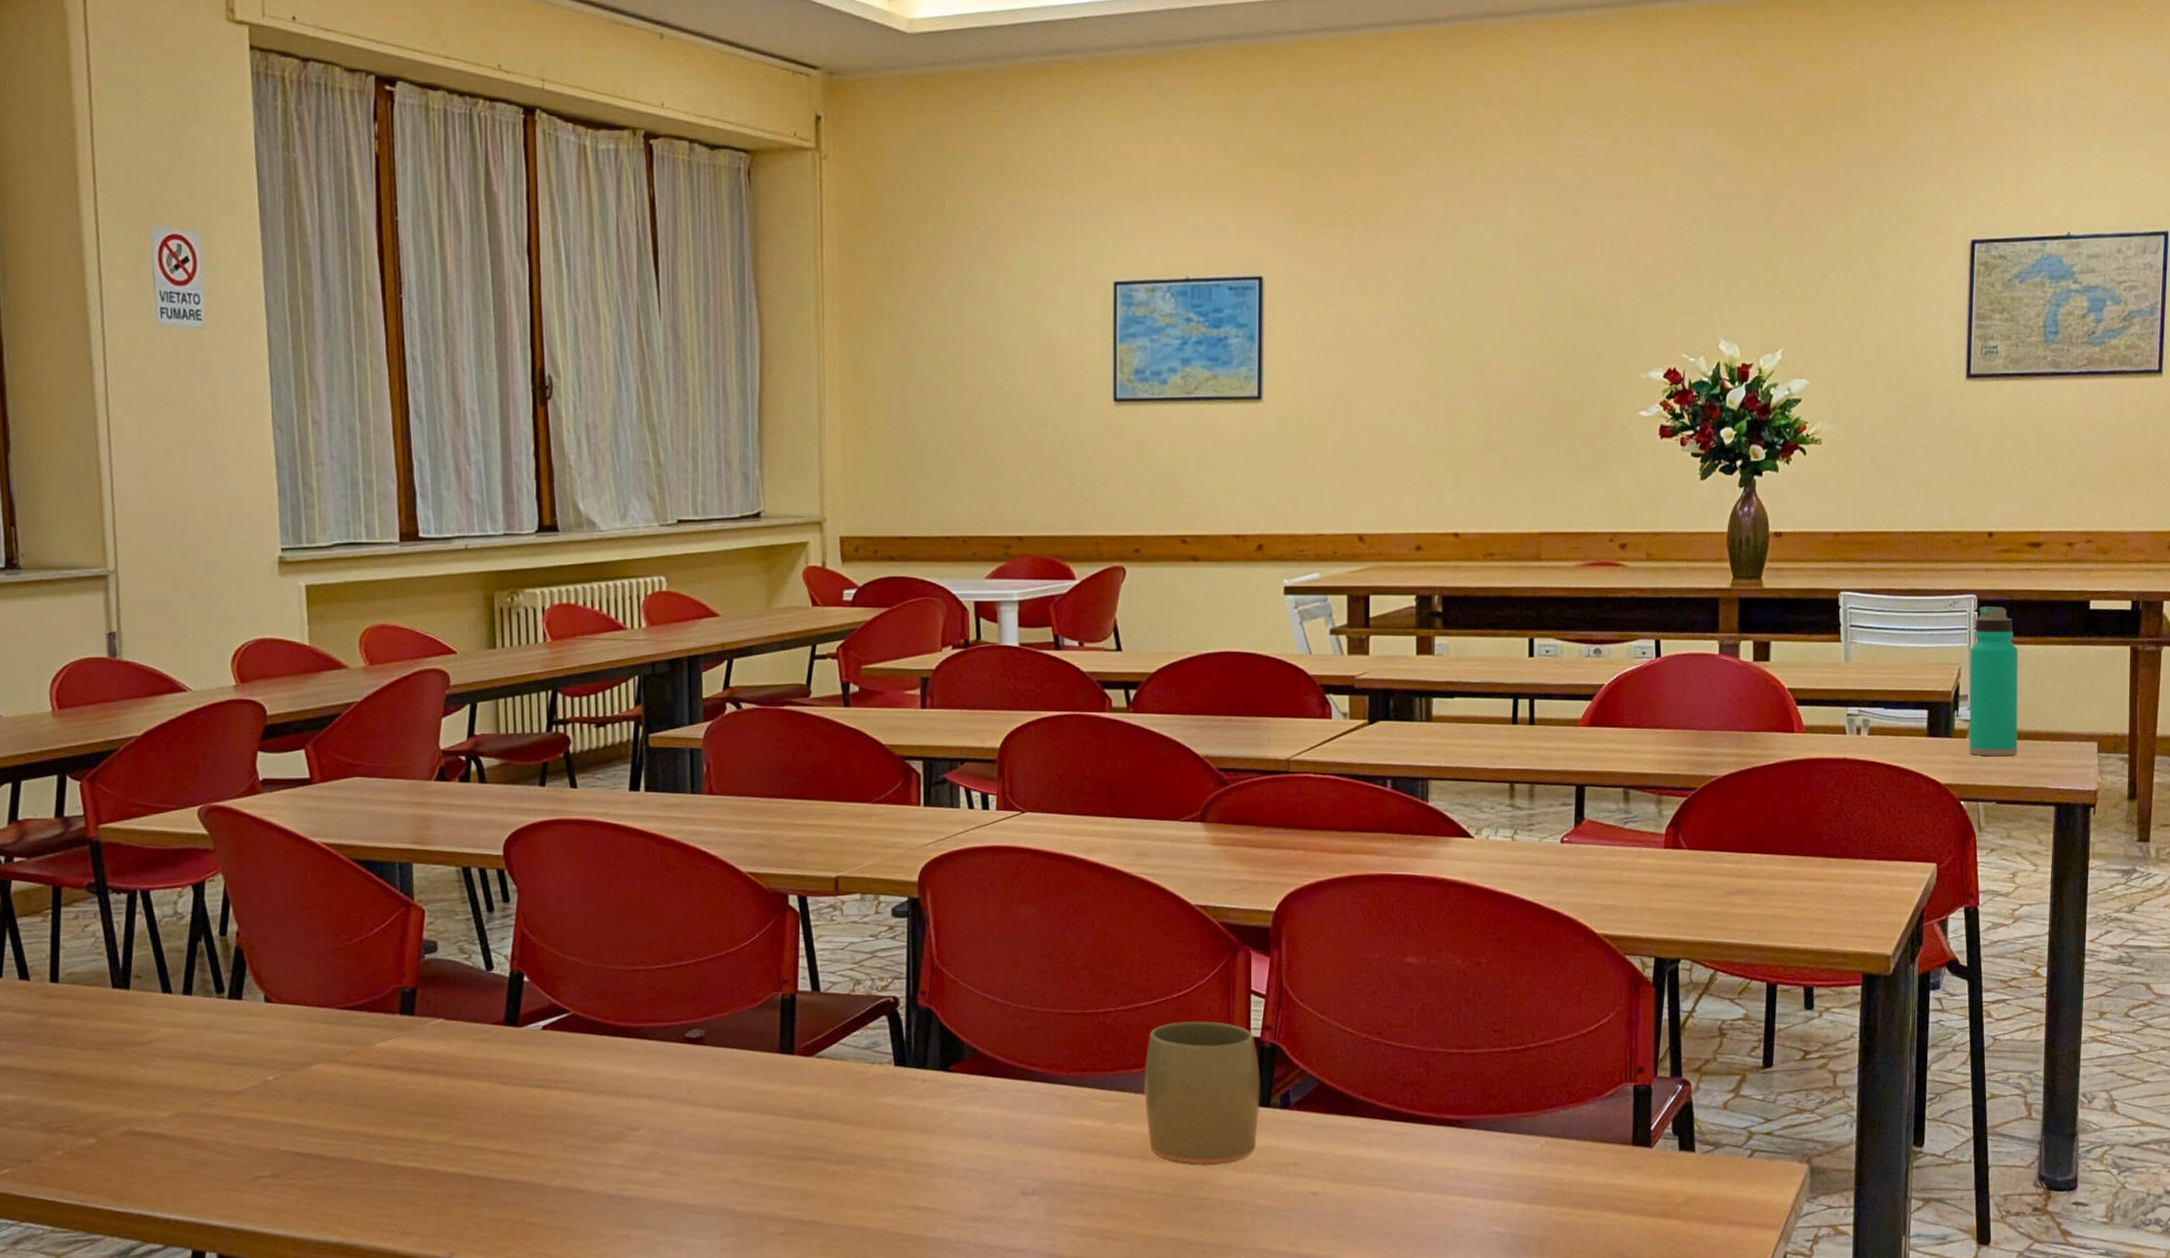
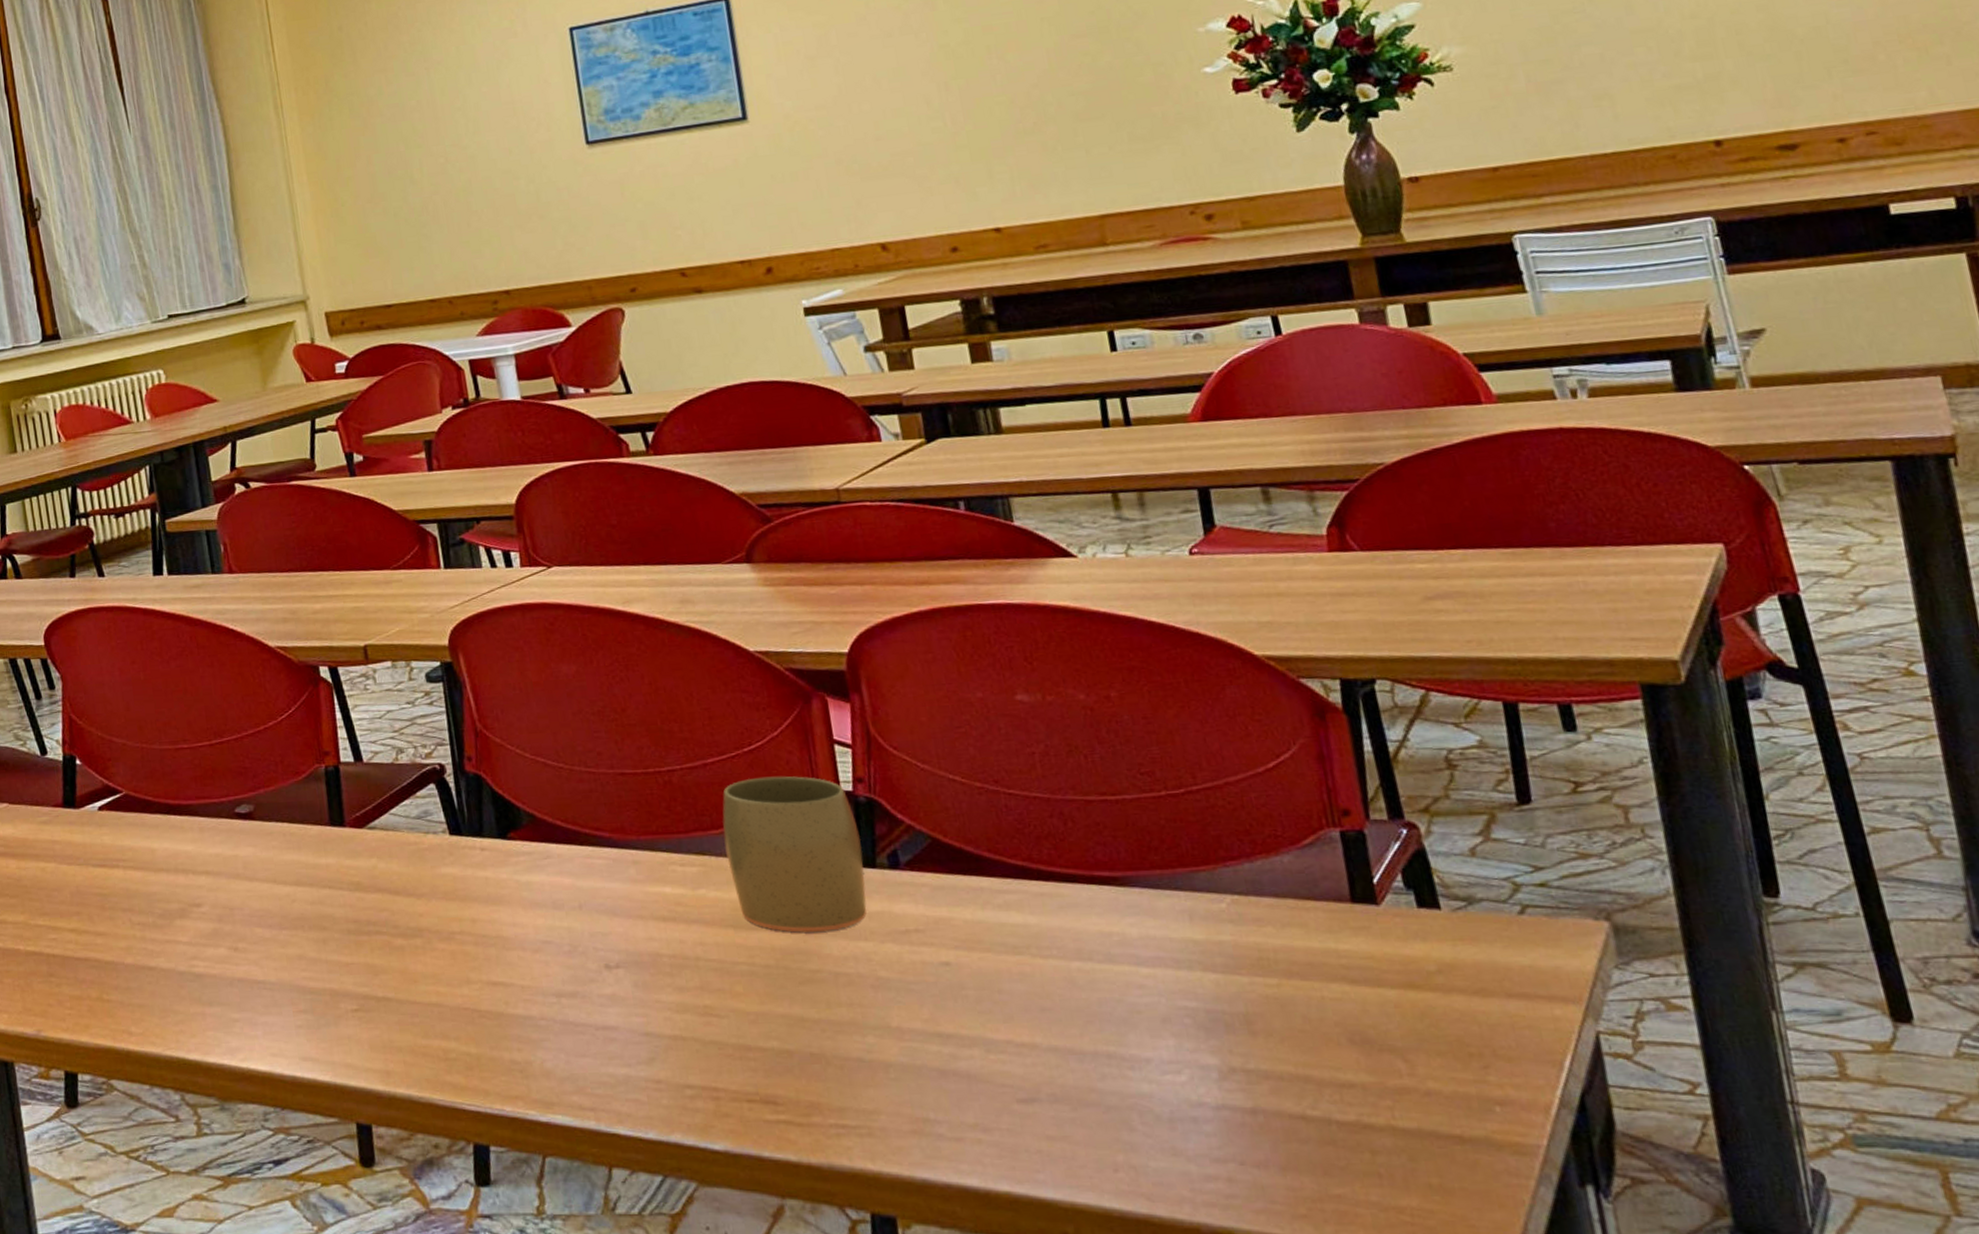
water bottle: present [1969,607,2018,757] -> none [1717,226,1818,409]

